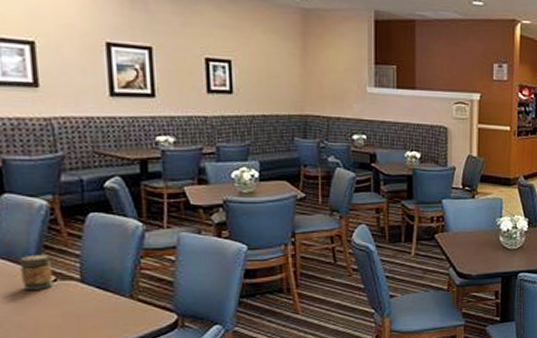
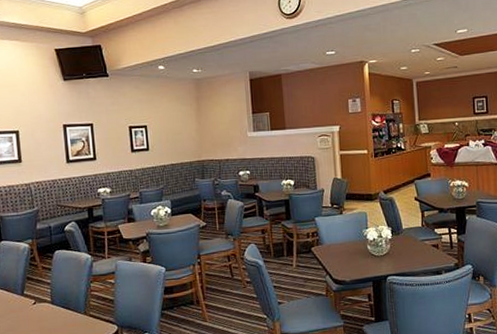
jar: present [20,254,54,291] -> none [12,284,34,312]

